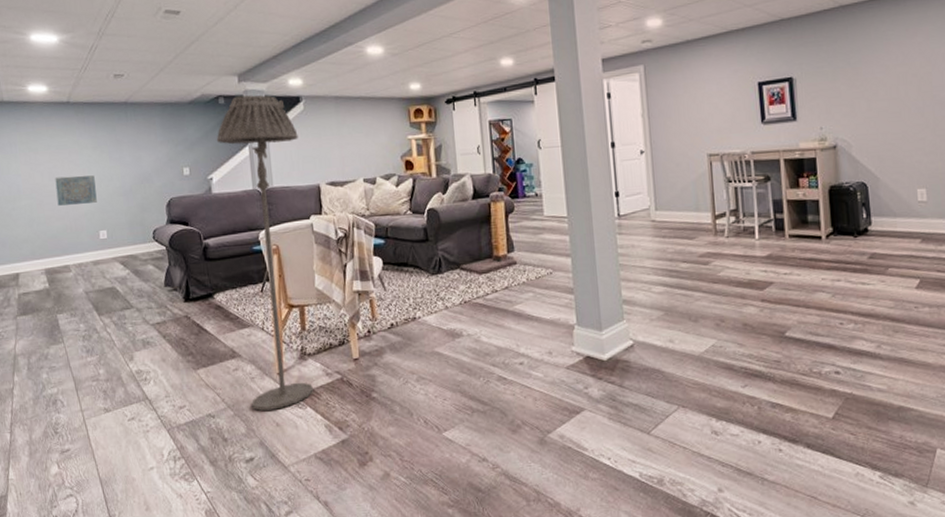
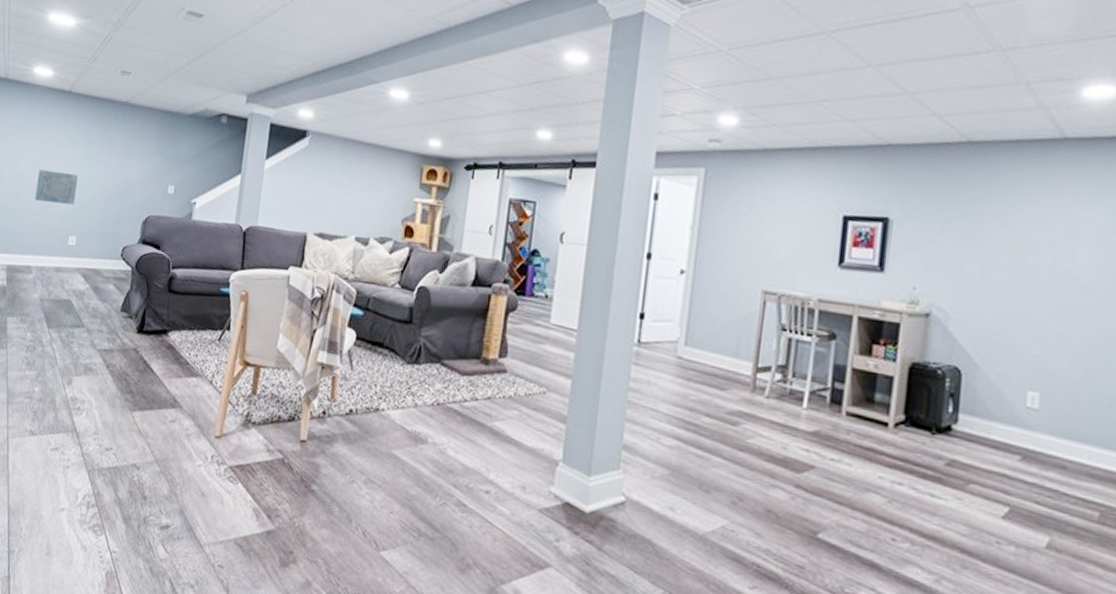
floor lamp: present [216,95,314,411] -> none [180,118,296,478]

